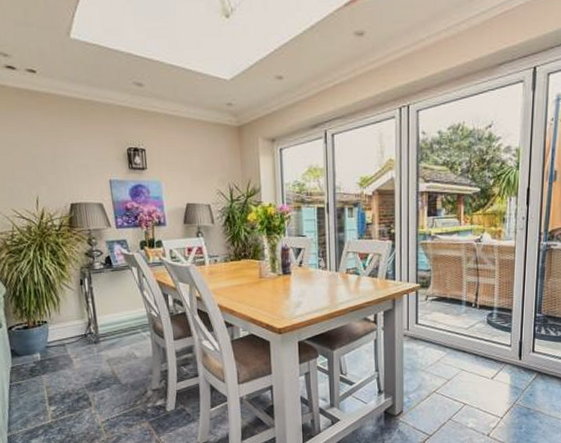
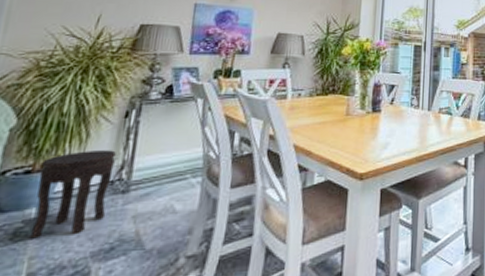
side table: none [33,311,88,375] -> present [30,150,116,239]

